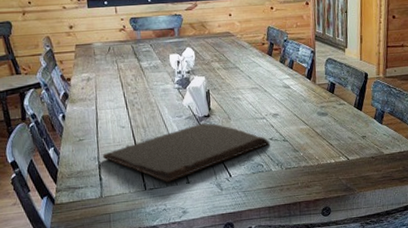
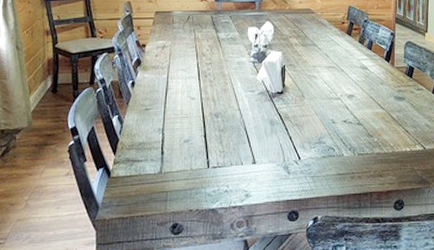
cutting board: present [102,123,271,182] -> none [167,100,344,161]

